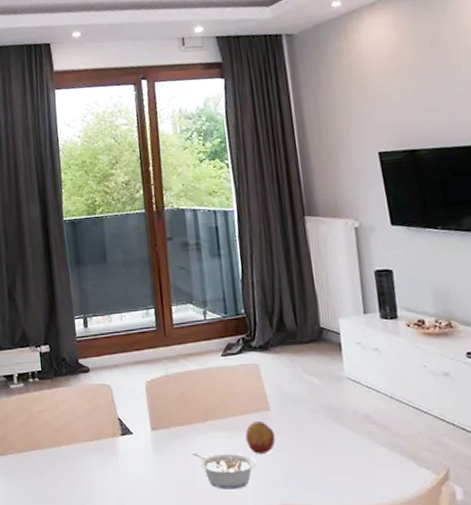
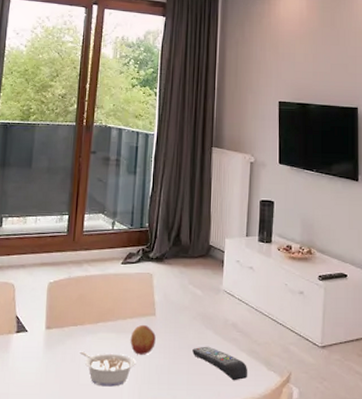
remote control: none [320,441,394,480] -> present [192,346,248,381]

